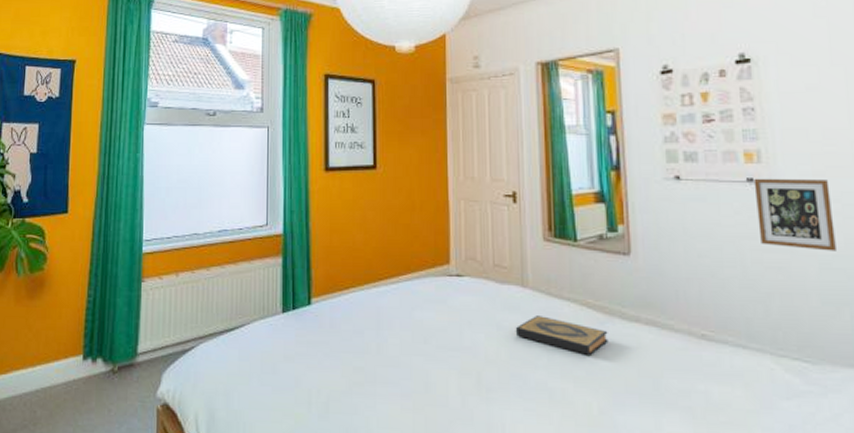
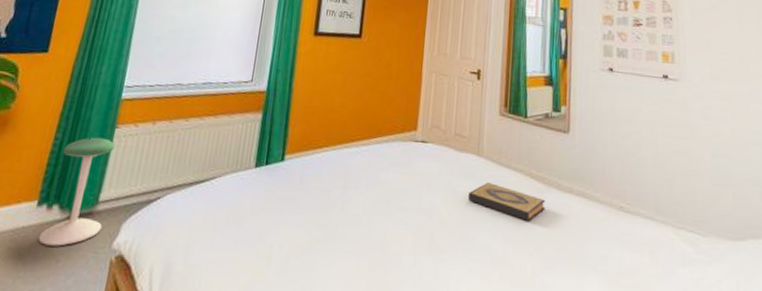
stool: none [89,292,144,397] -> present [38,137,115,247]
picture frame: present [753,178,836,251] -> none [668,75,725,141]

